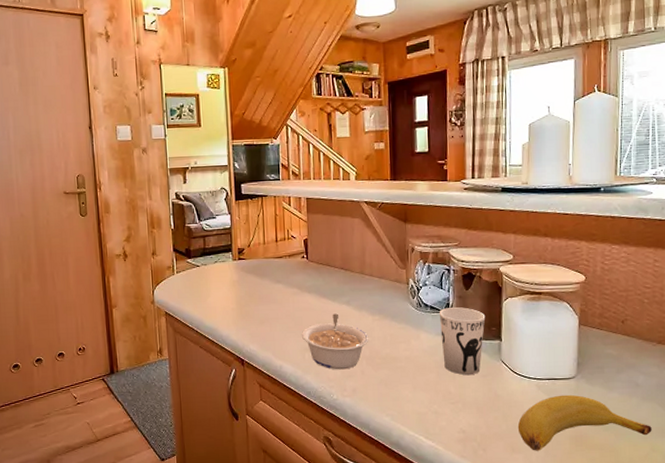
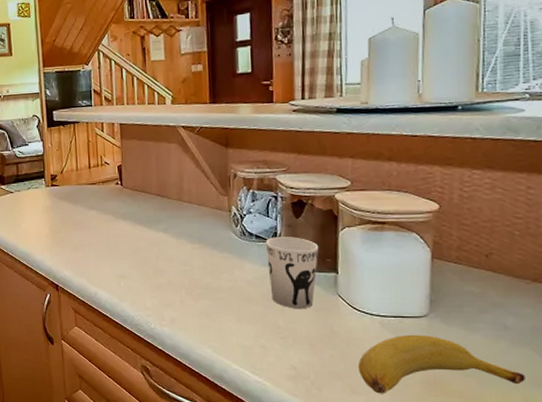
legume: present [301,313,369,370] -> none [116,241,188,299]

